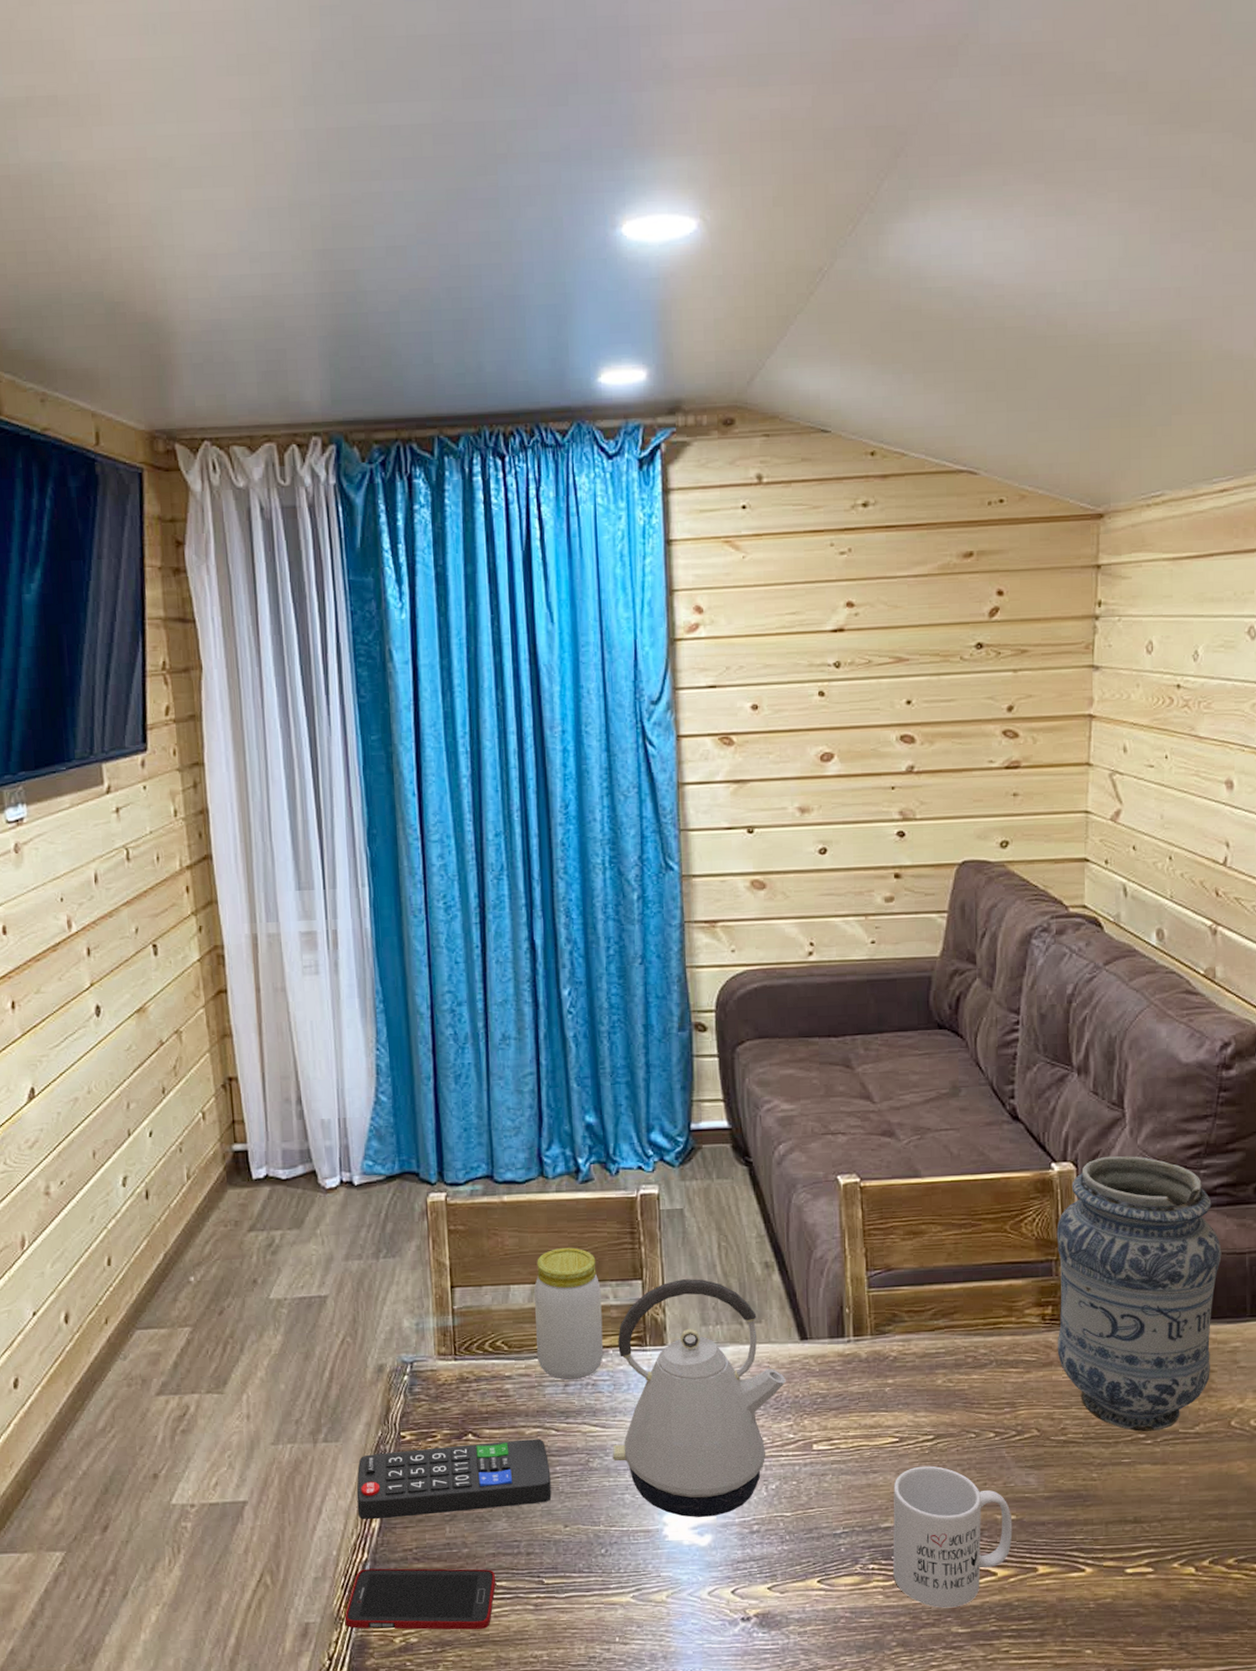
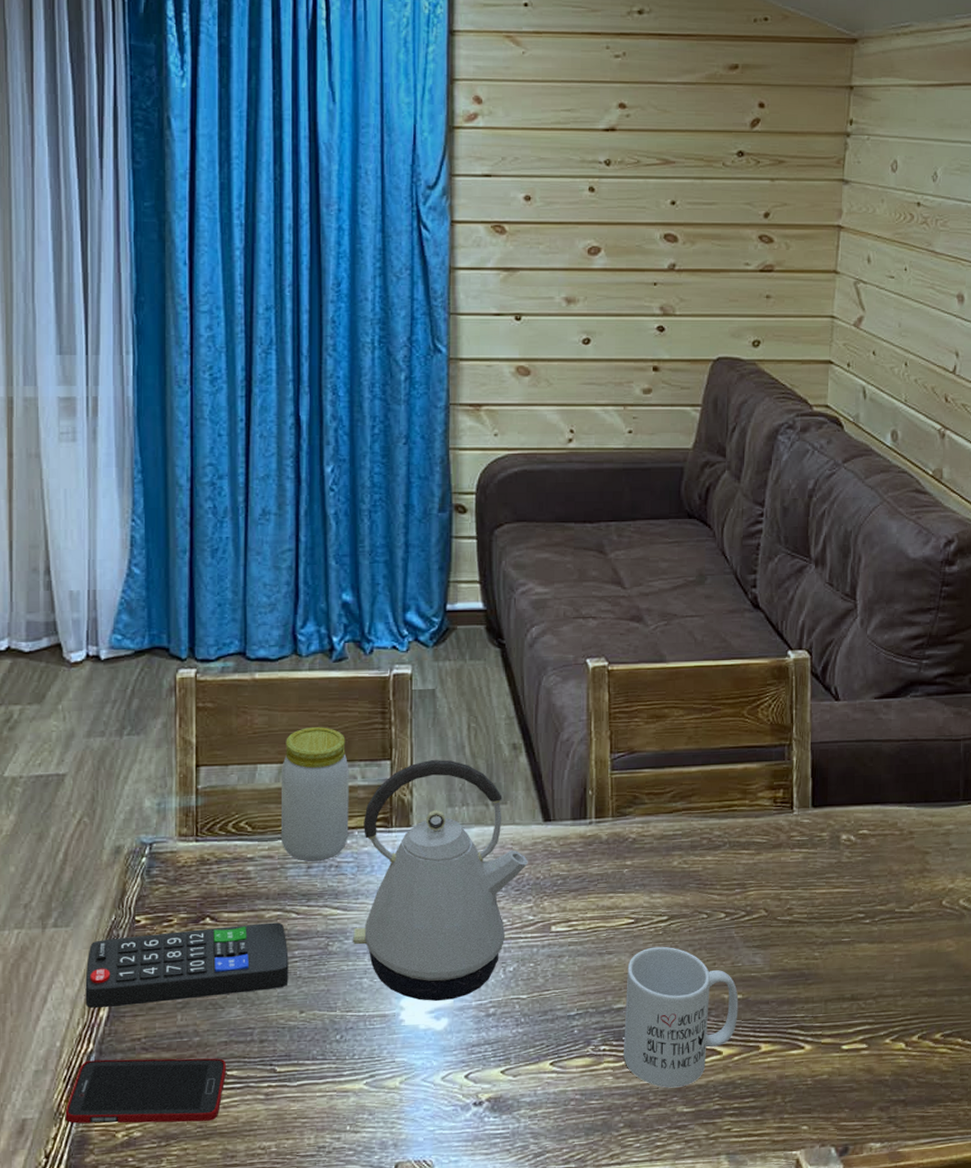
vase: present [1056,1155,1222,1432] -> none [786,645,939,912]

